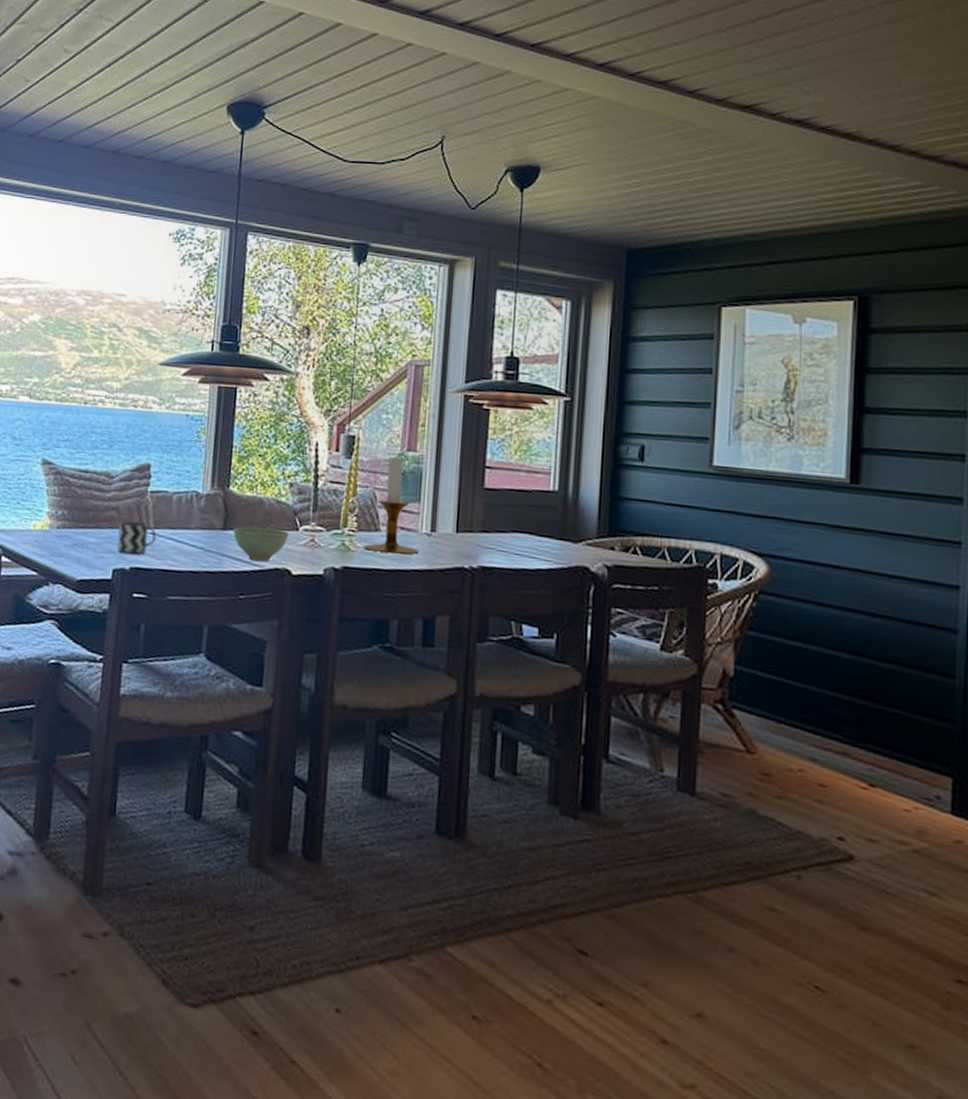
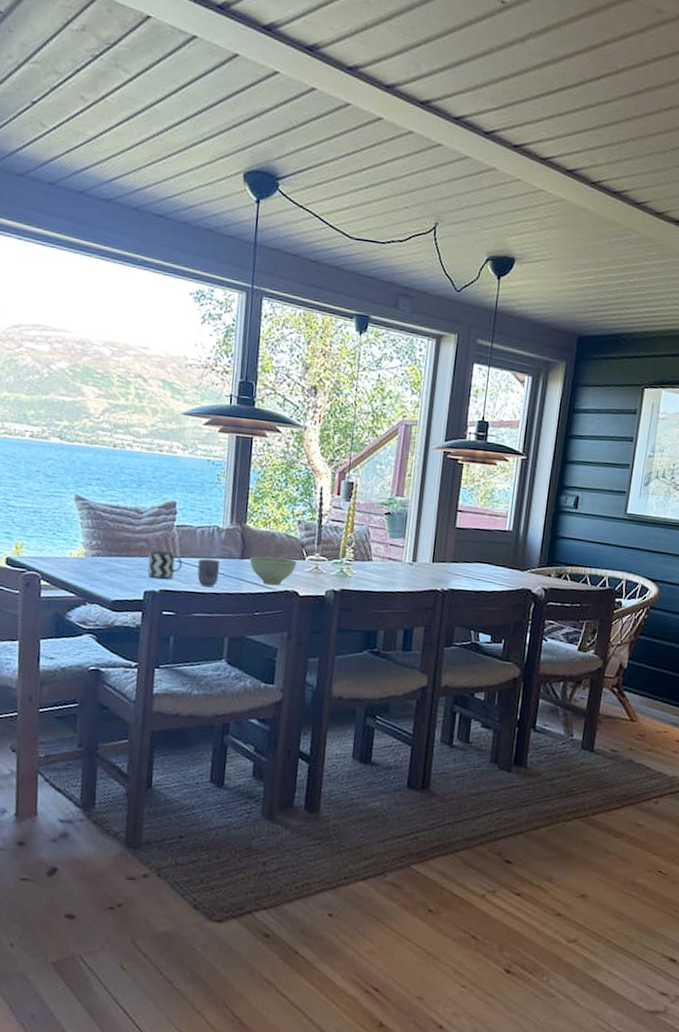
cup: none [173,530,199,564] -> present [197,558,220,587]
candlestick: present [363,456,420,554] -> none [358,500,403,579]

